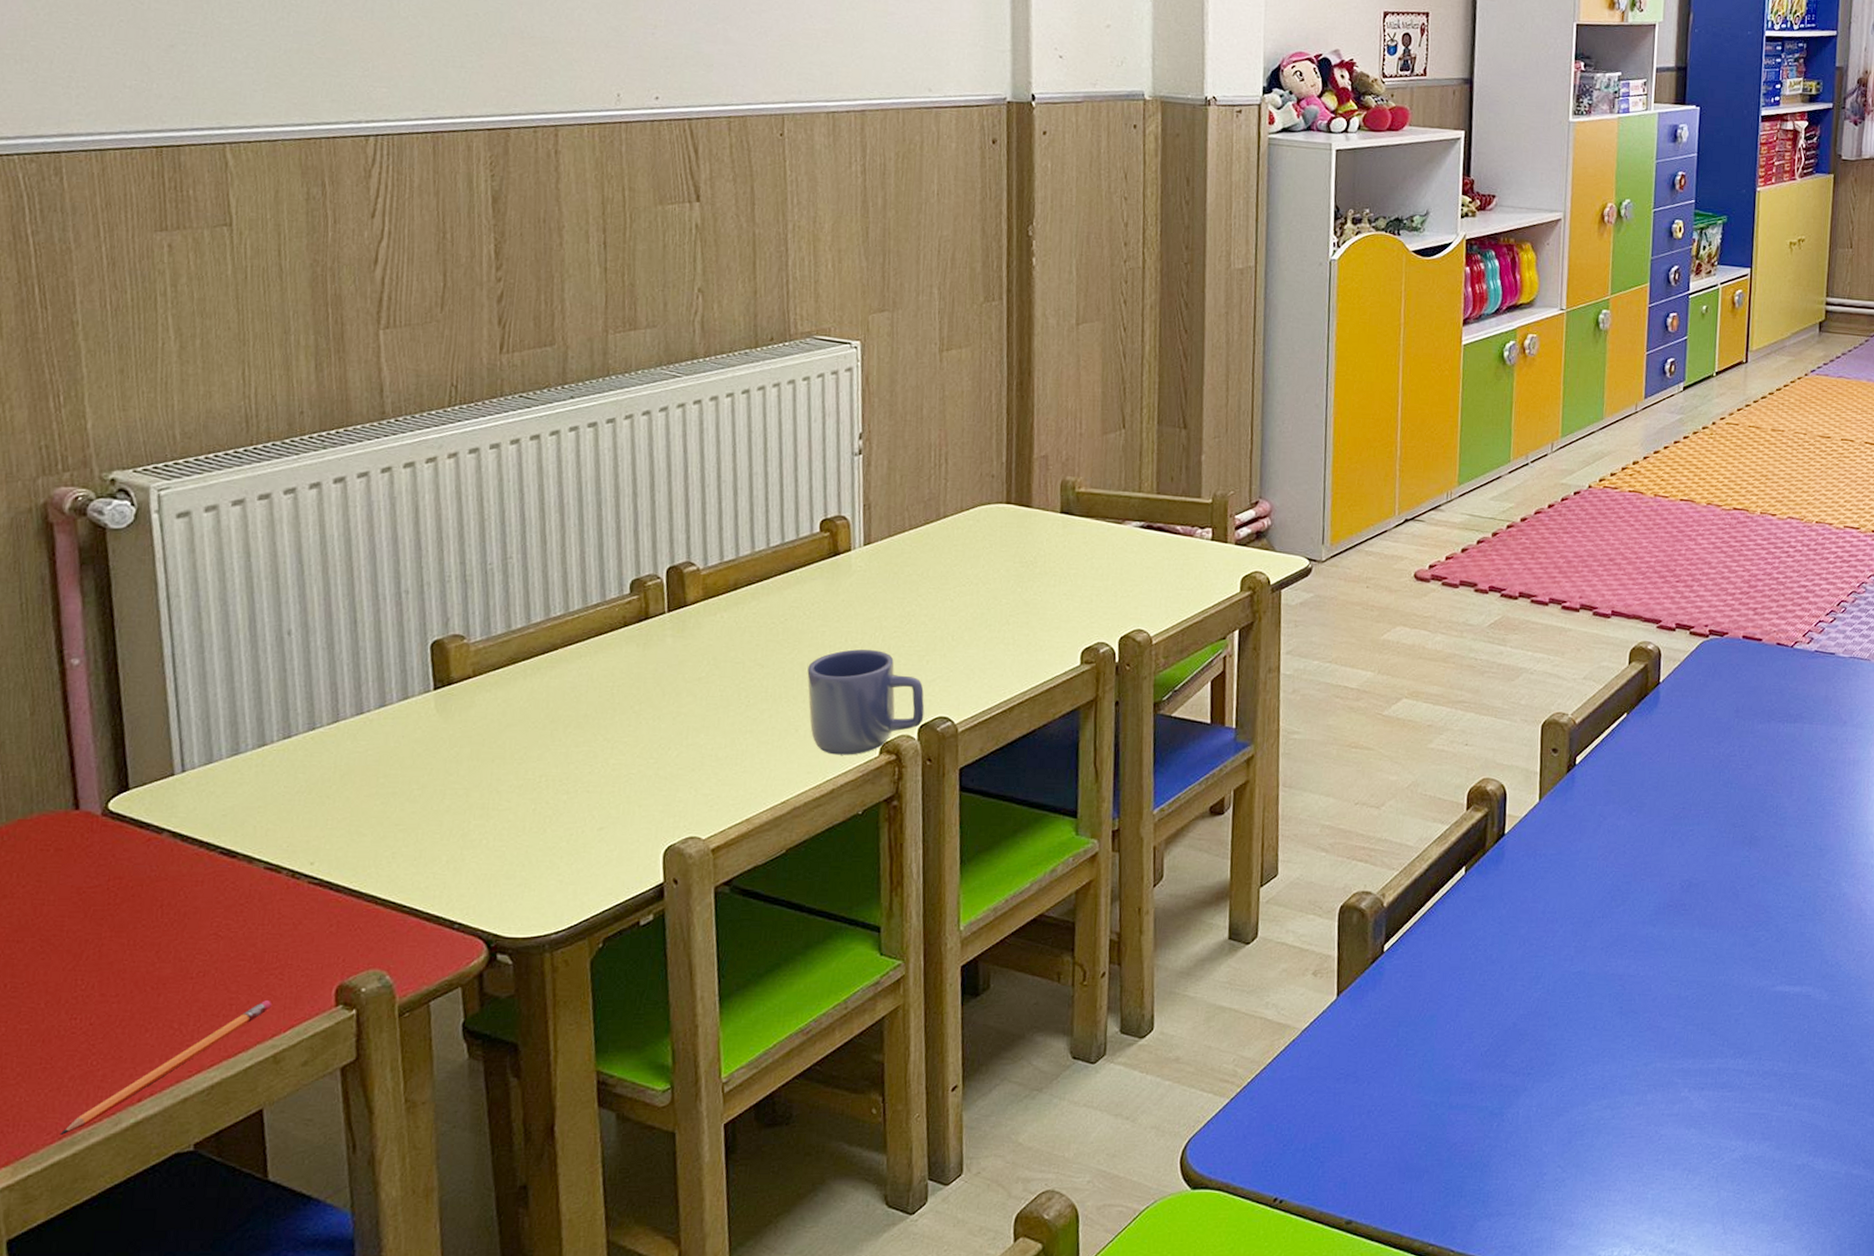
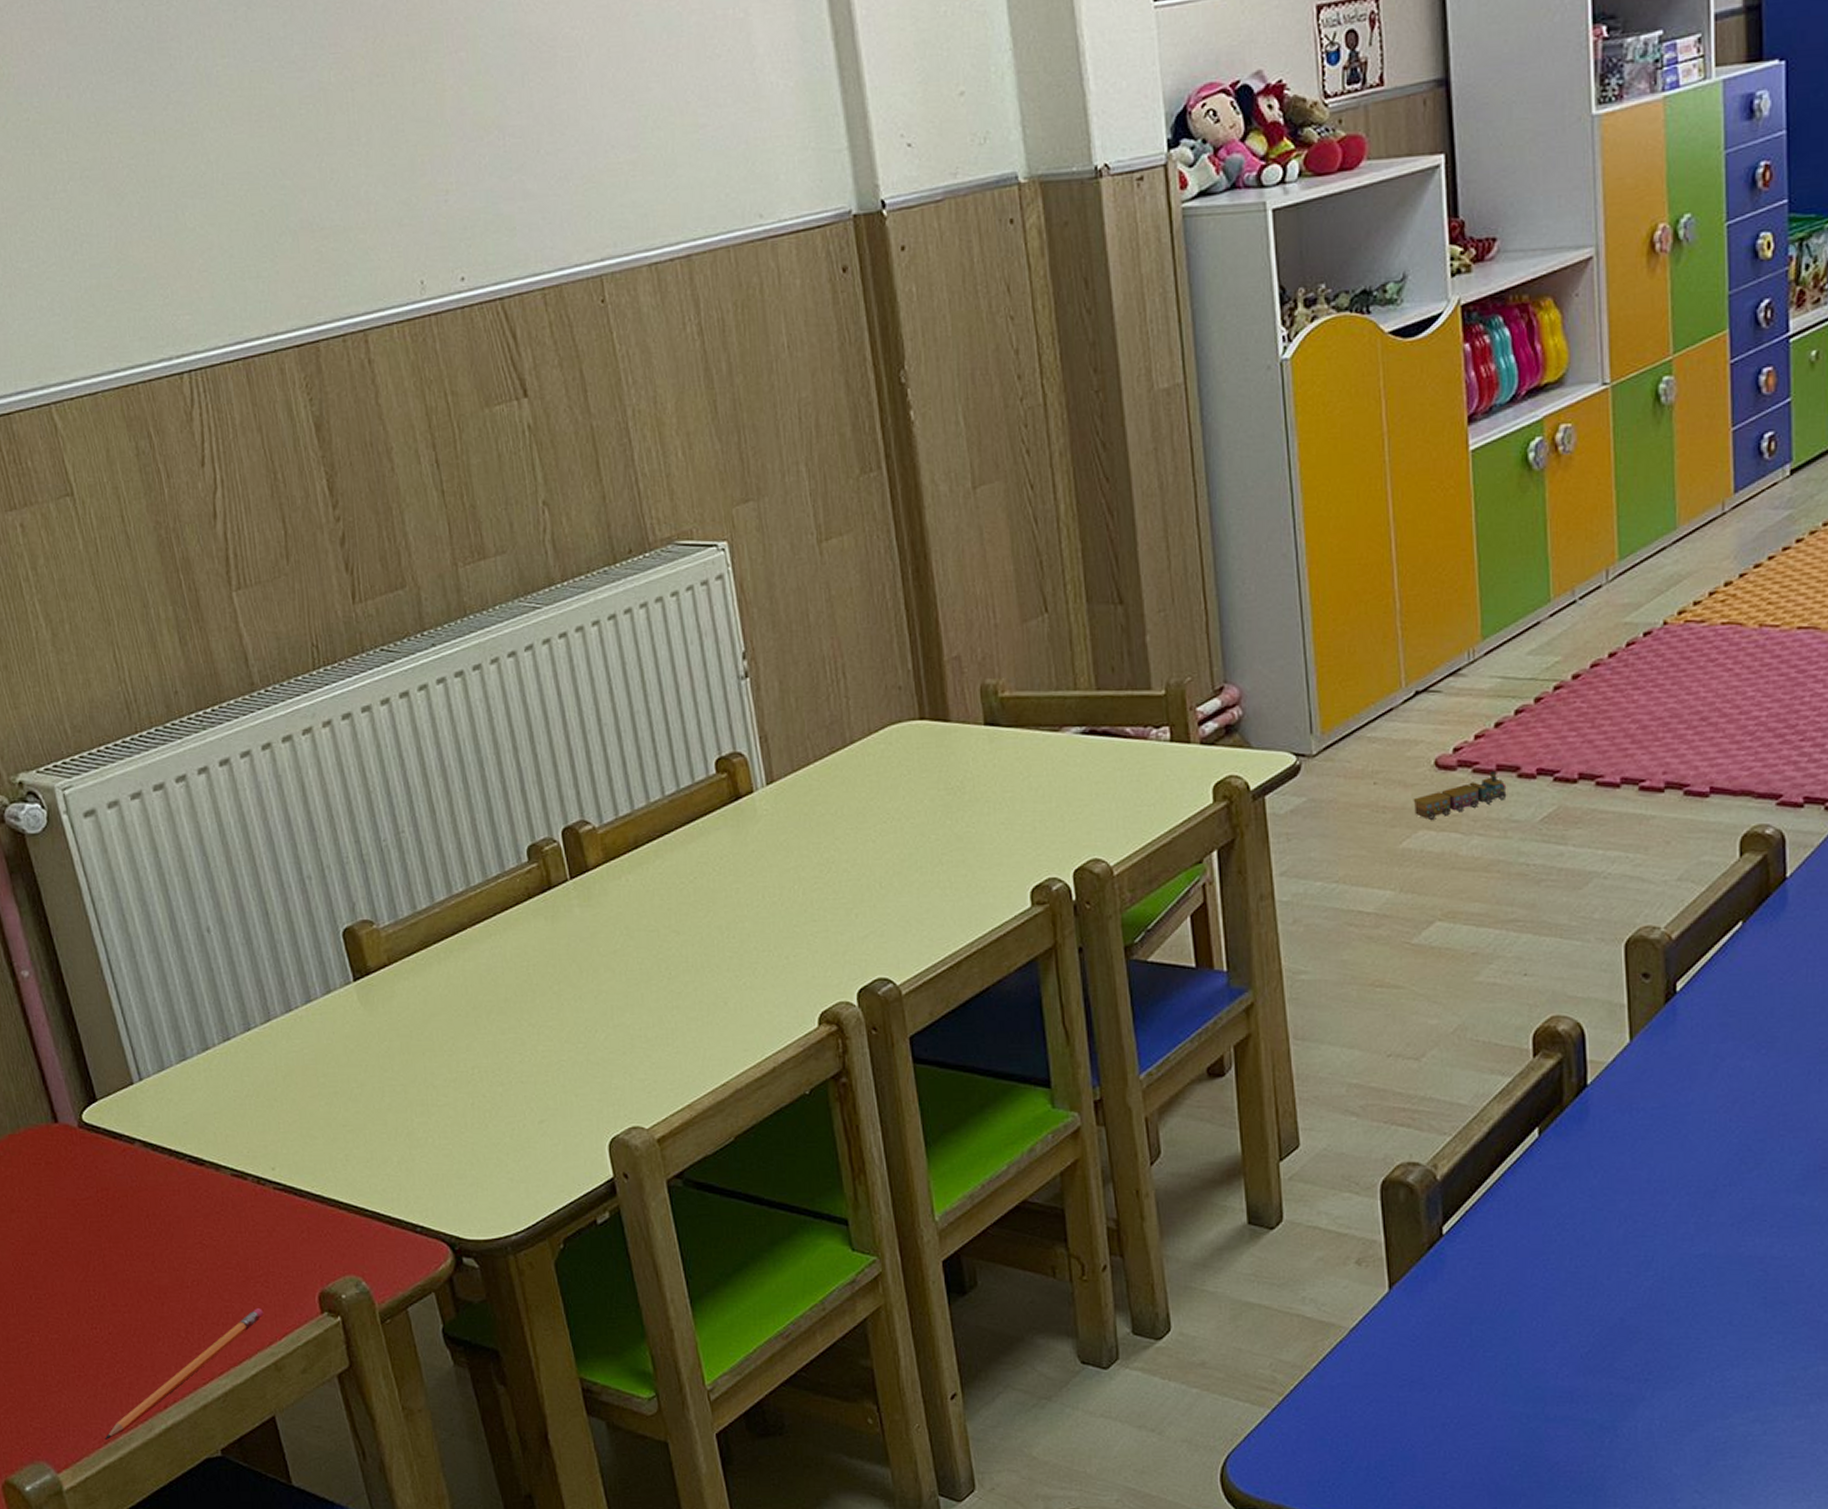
mug: present [807,649,925,755] -> none [726,905,862,1029]
toy train: none [1395,585,1466,619] -> present [1413,770,1507,820]

